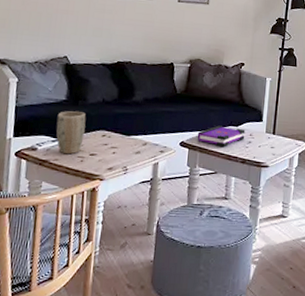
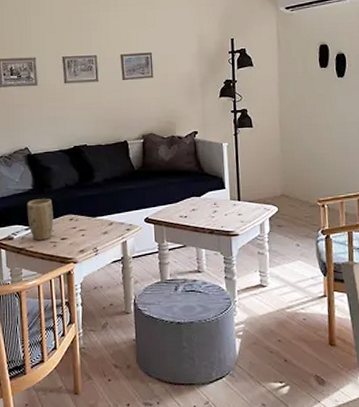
board game: present [197,125,246,148] -> none [160,197,209,220]

